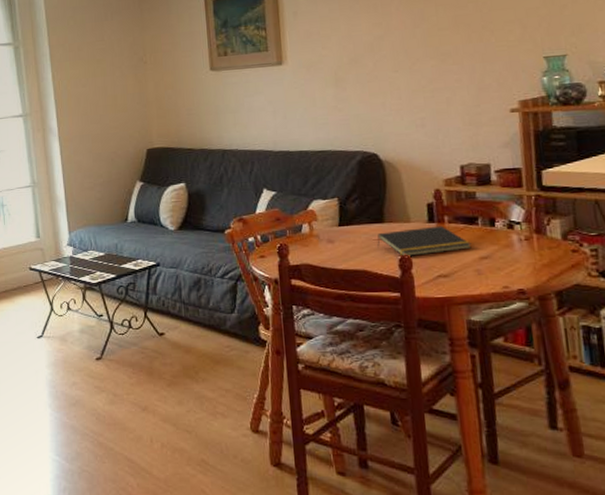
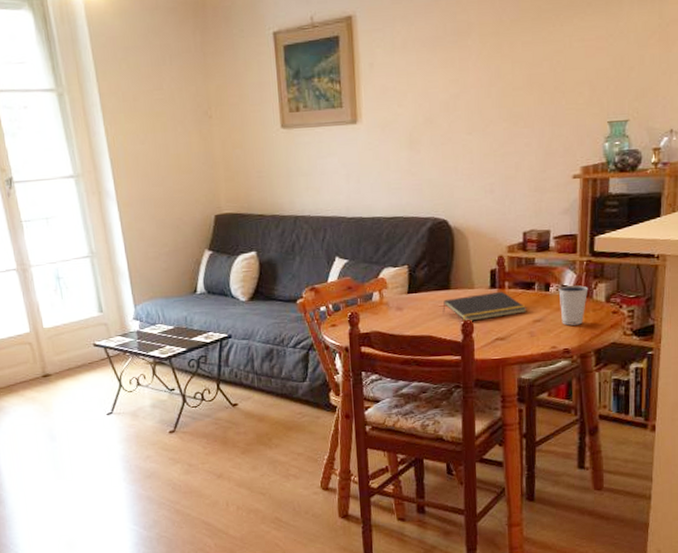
dixie cup: none [505,221,541,264] -> present [558,285,589,326]

